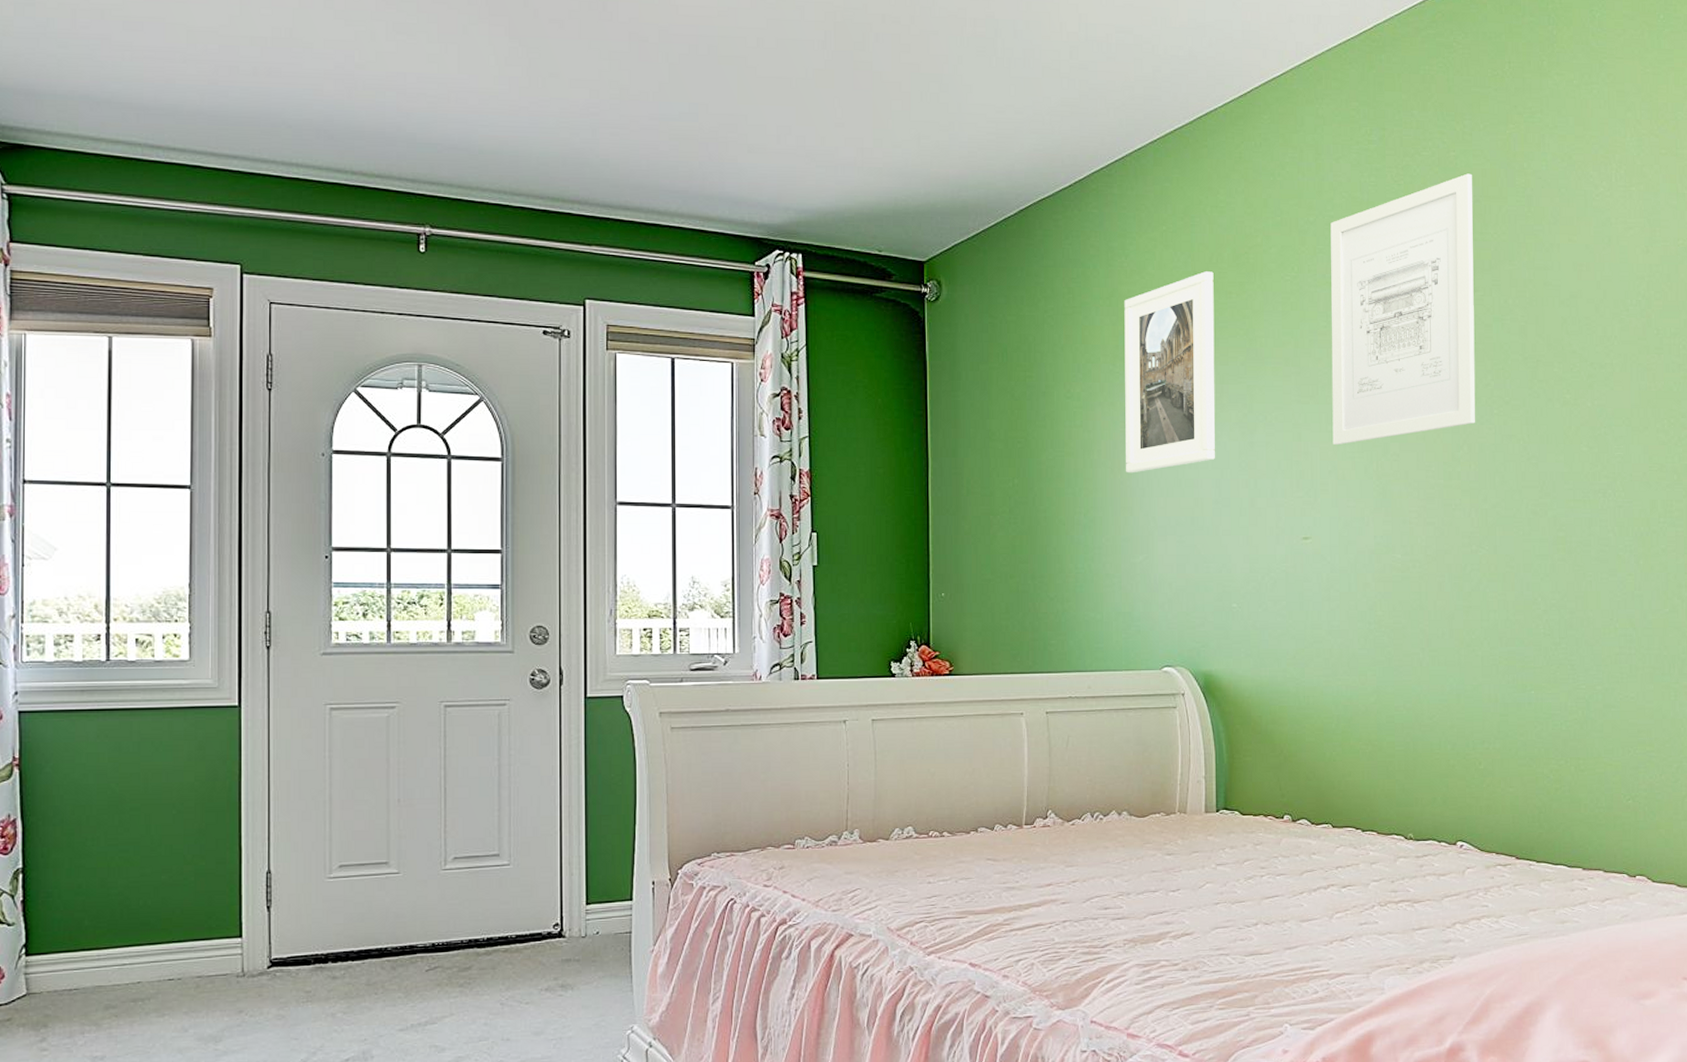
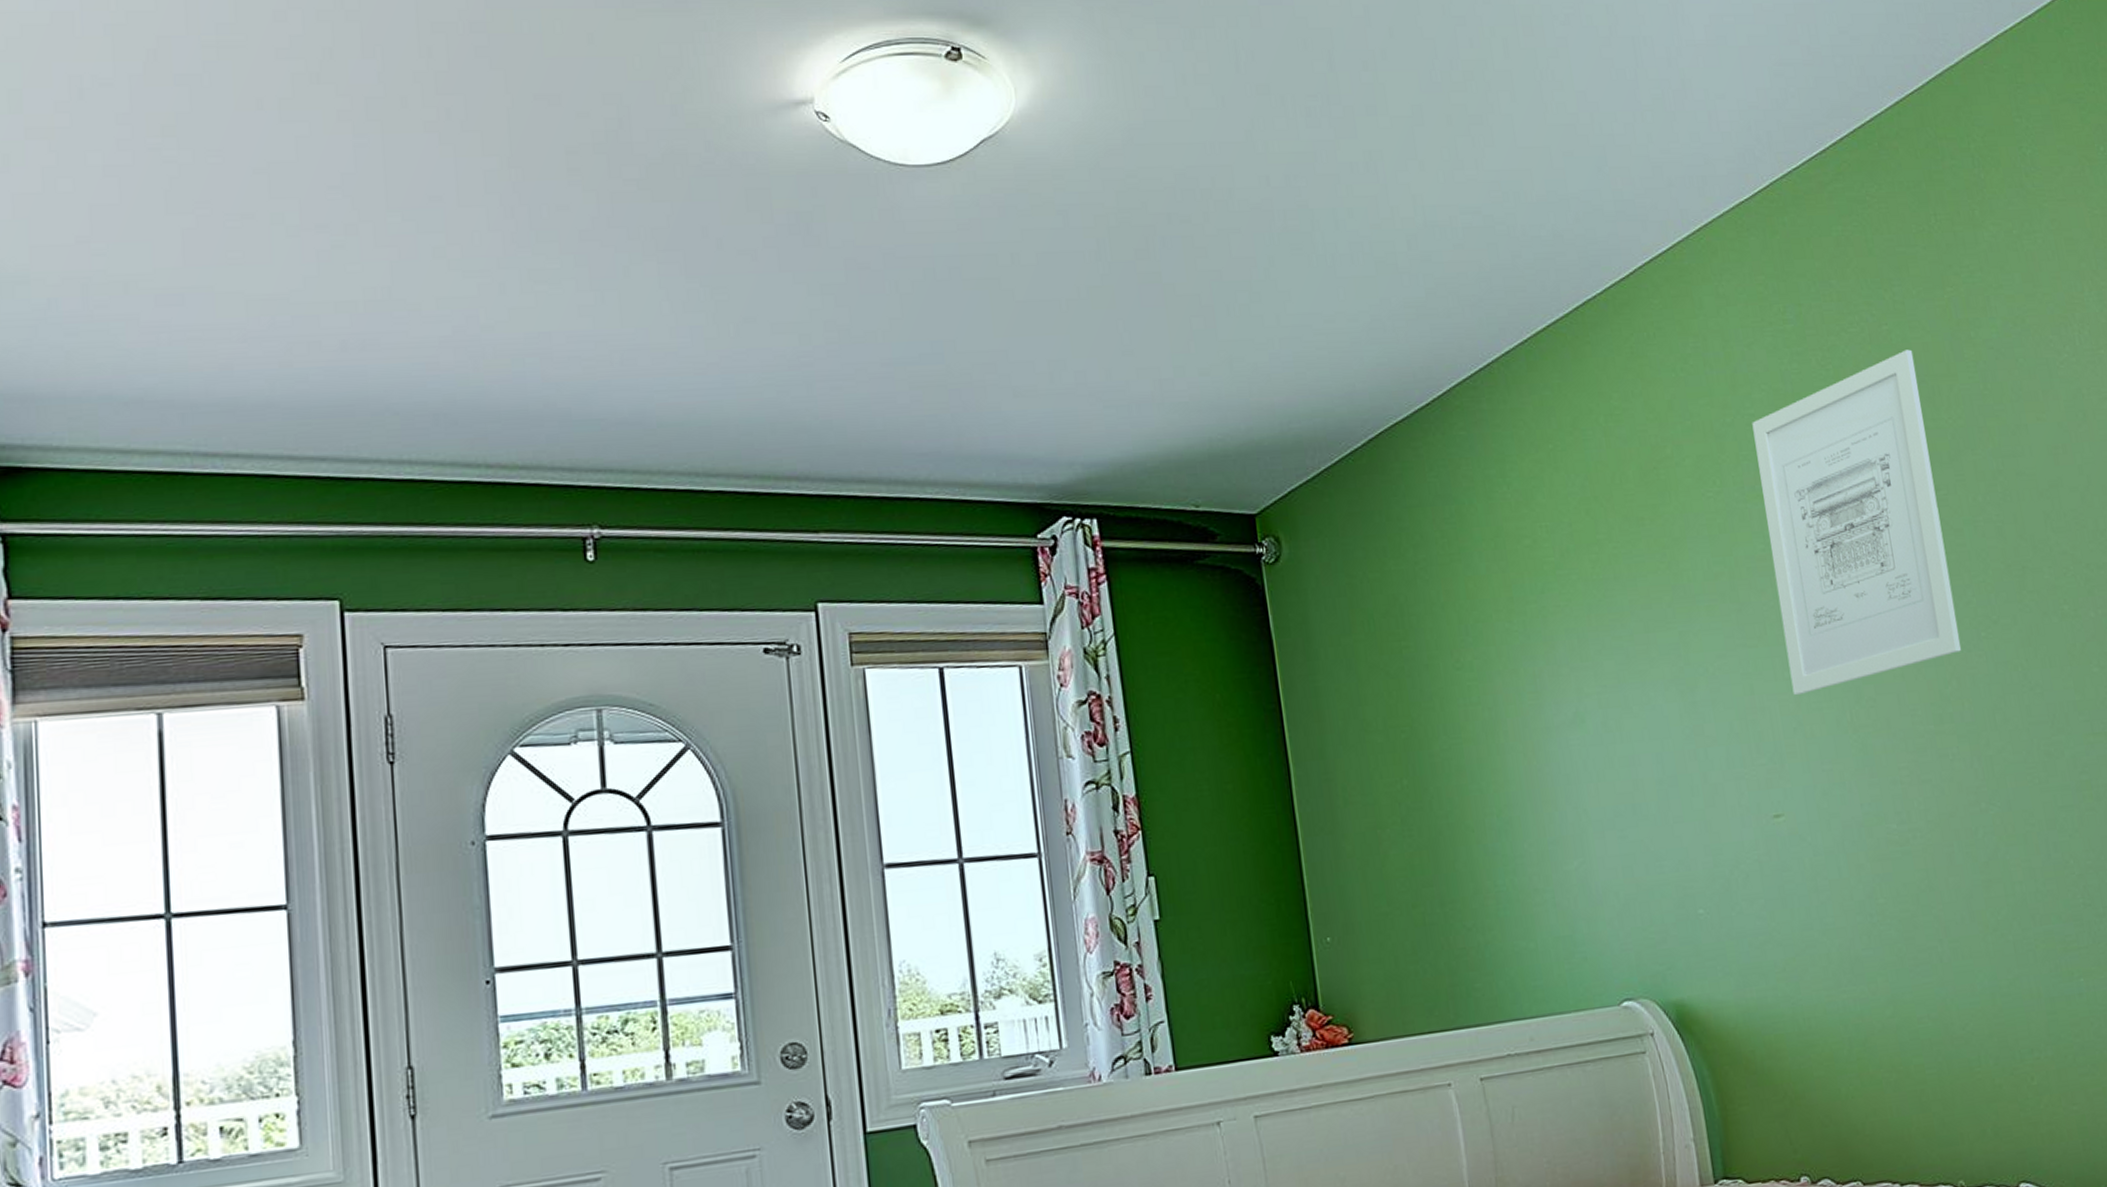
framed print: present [1124,271,1216,473] -> none [1512,495,1652,757]

